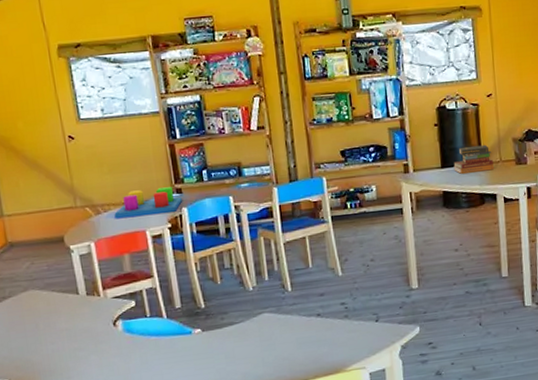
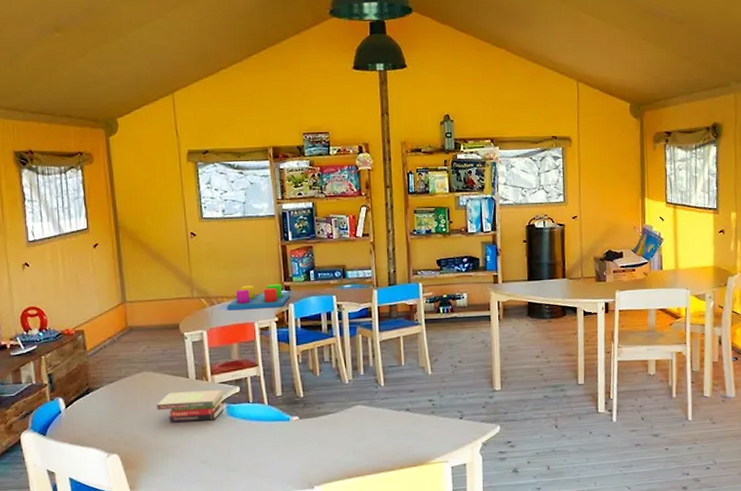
books: none [46,305,119,344] -> present [157,390,224,423]
books: present [453,144,494,174] -> none [539,261,576,287]

